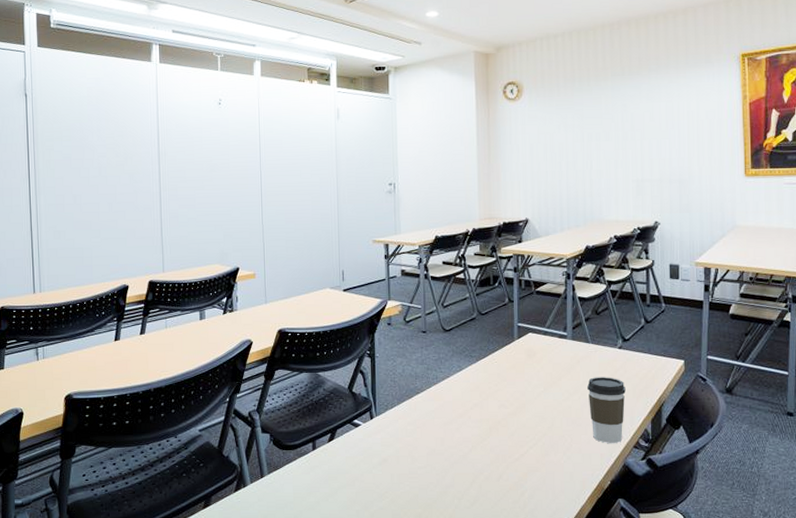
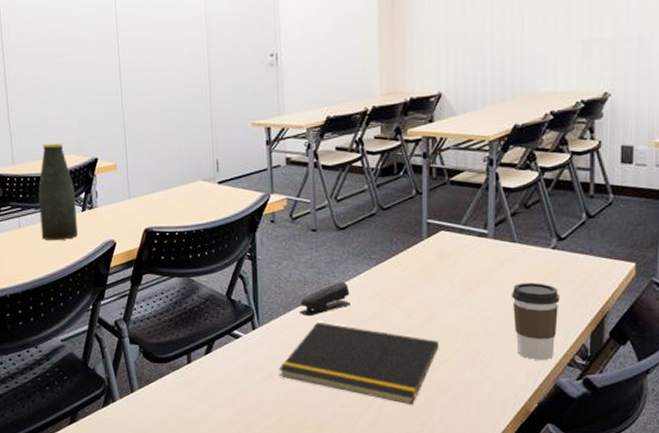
bottle: none [184,254,219,339] -> present [38,143,78,240]
notepad: none [392,411,528,485] -> present [278,322,439,405]
stapler: none [410,376,456,407] -> present [298,281,352,317]

